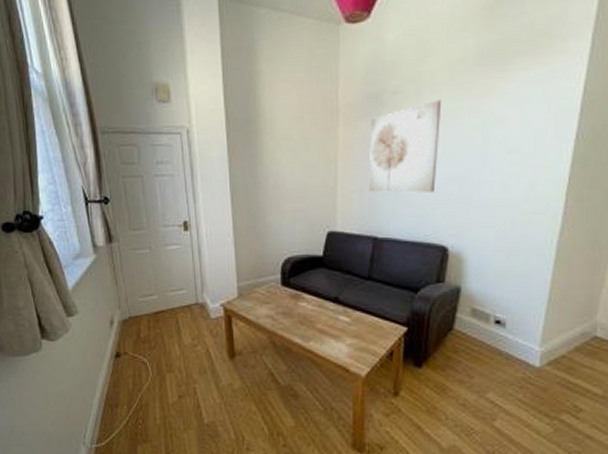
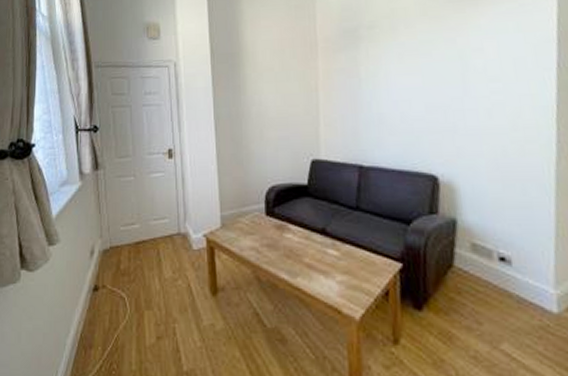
wall art: present [368,100,442,194] -> none [349,33,419,122]

